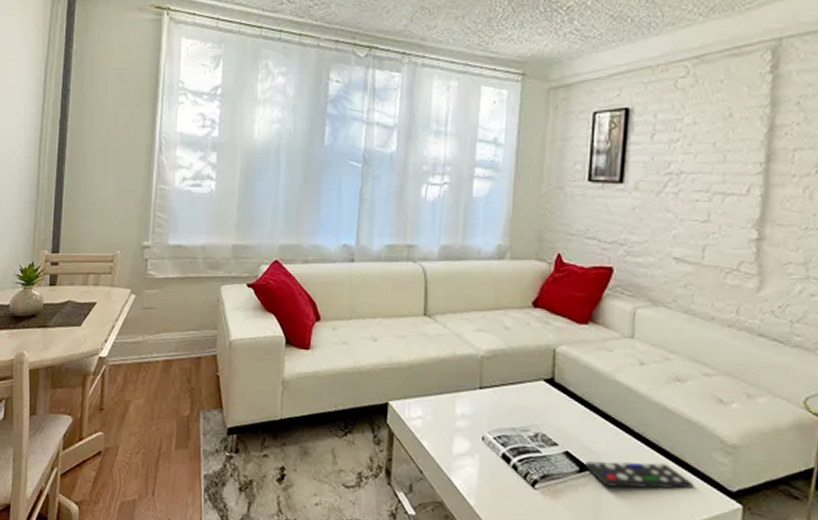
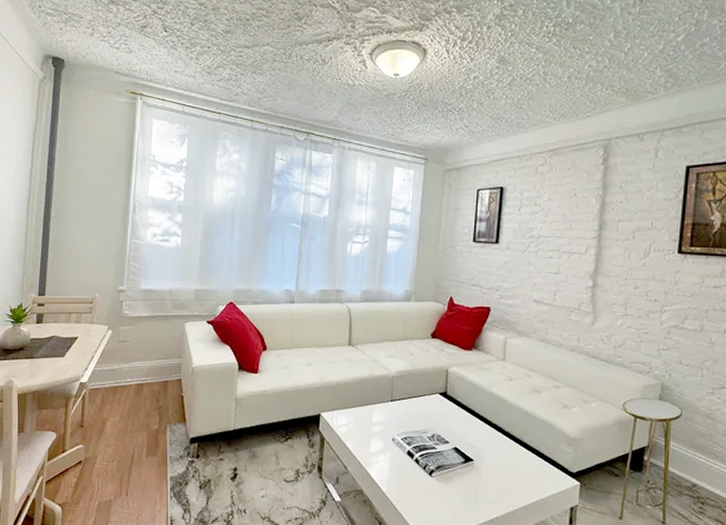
remote control: present [584,461,695,490] -> none [468,454,547,473]

